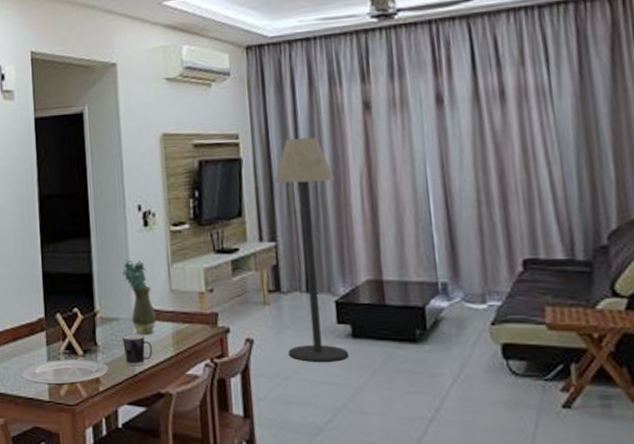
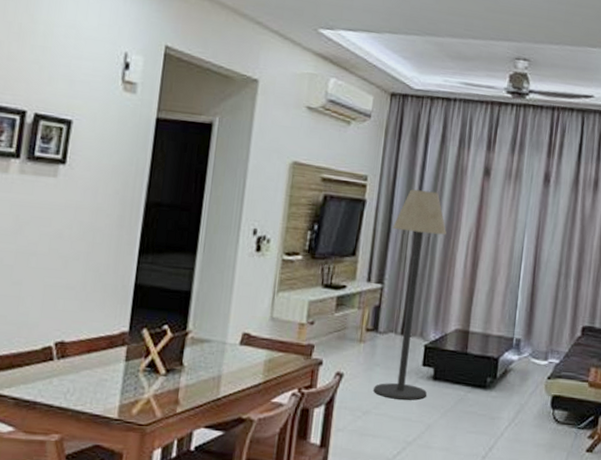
plate: present [22,358,109,386] -> none [90,377,191,404]
vase: present [123,259,157,335] -> none [225,281,252,360]
mug: present [123,334,153,367] -> none [210,357,242,390]

